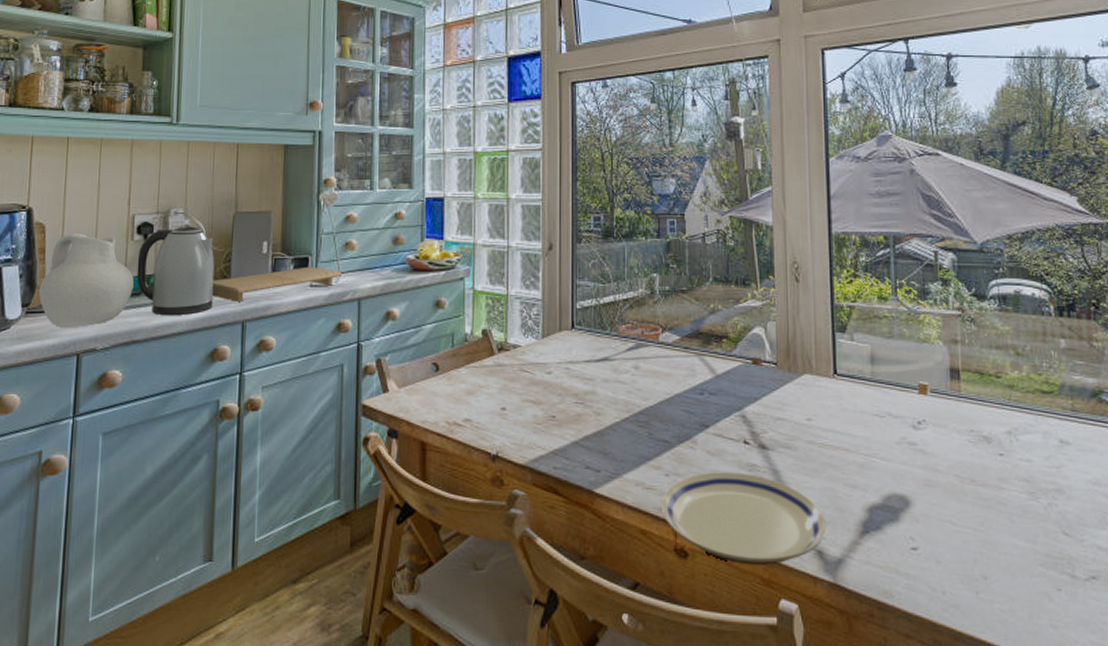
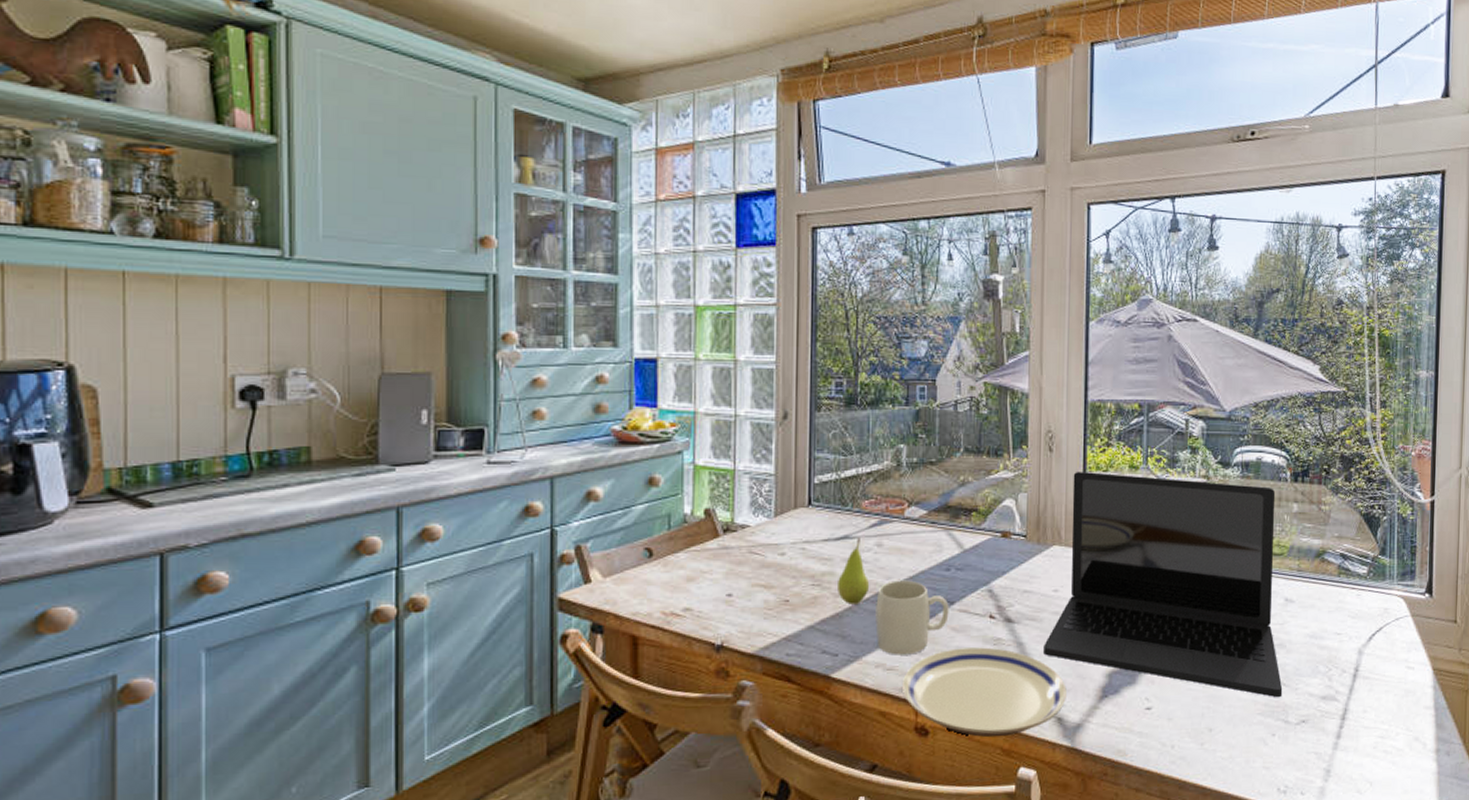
ceramic pitcher: present [39,233,134,327] -> none [95,399,239,520]
kettle: present [136,226,215,315] -> none [242,390,355,501]
cutting board: present [212,266,342,302] -> none [353,440,529,483]
fruit: none [599,360,627,423] -> present [838,537,869,604]
mug: none [634,402,704,475] -> present [875,580,949,655]
laptop: none [799,301,1066,549] -> present [1043,471,1283,698]

